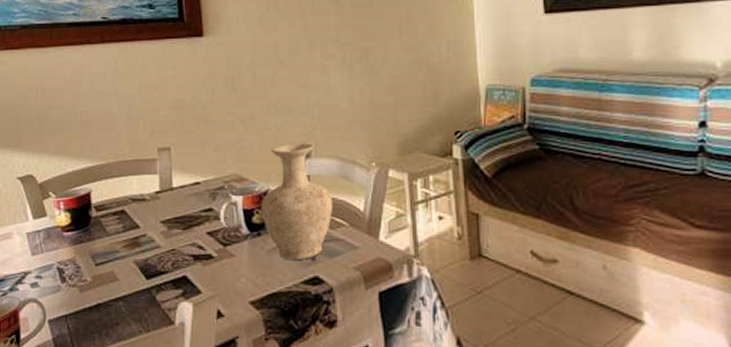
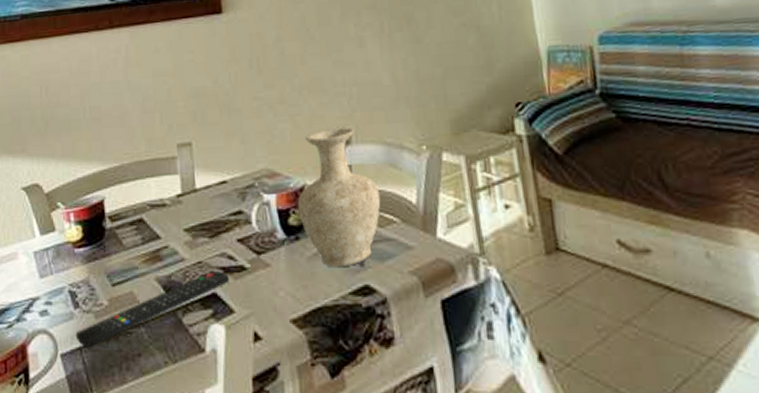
remote control: none [62,258,199,316] -> present [75,271,230,348]

